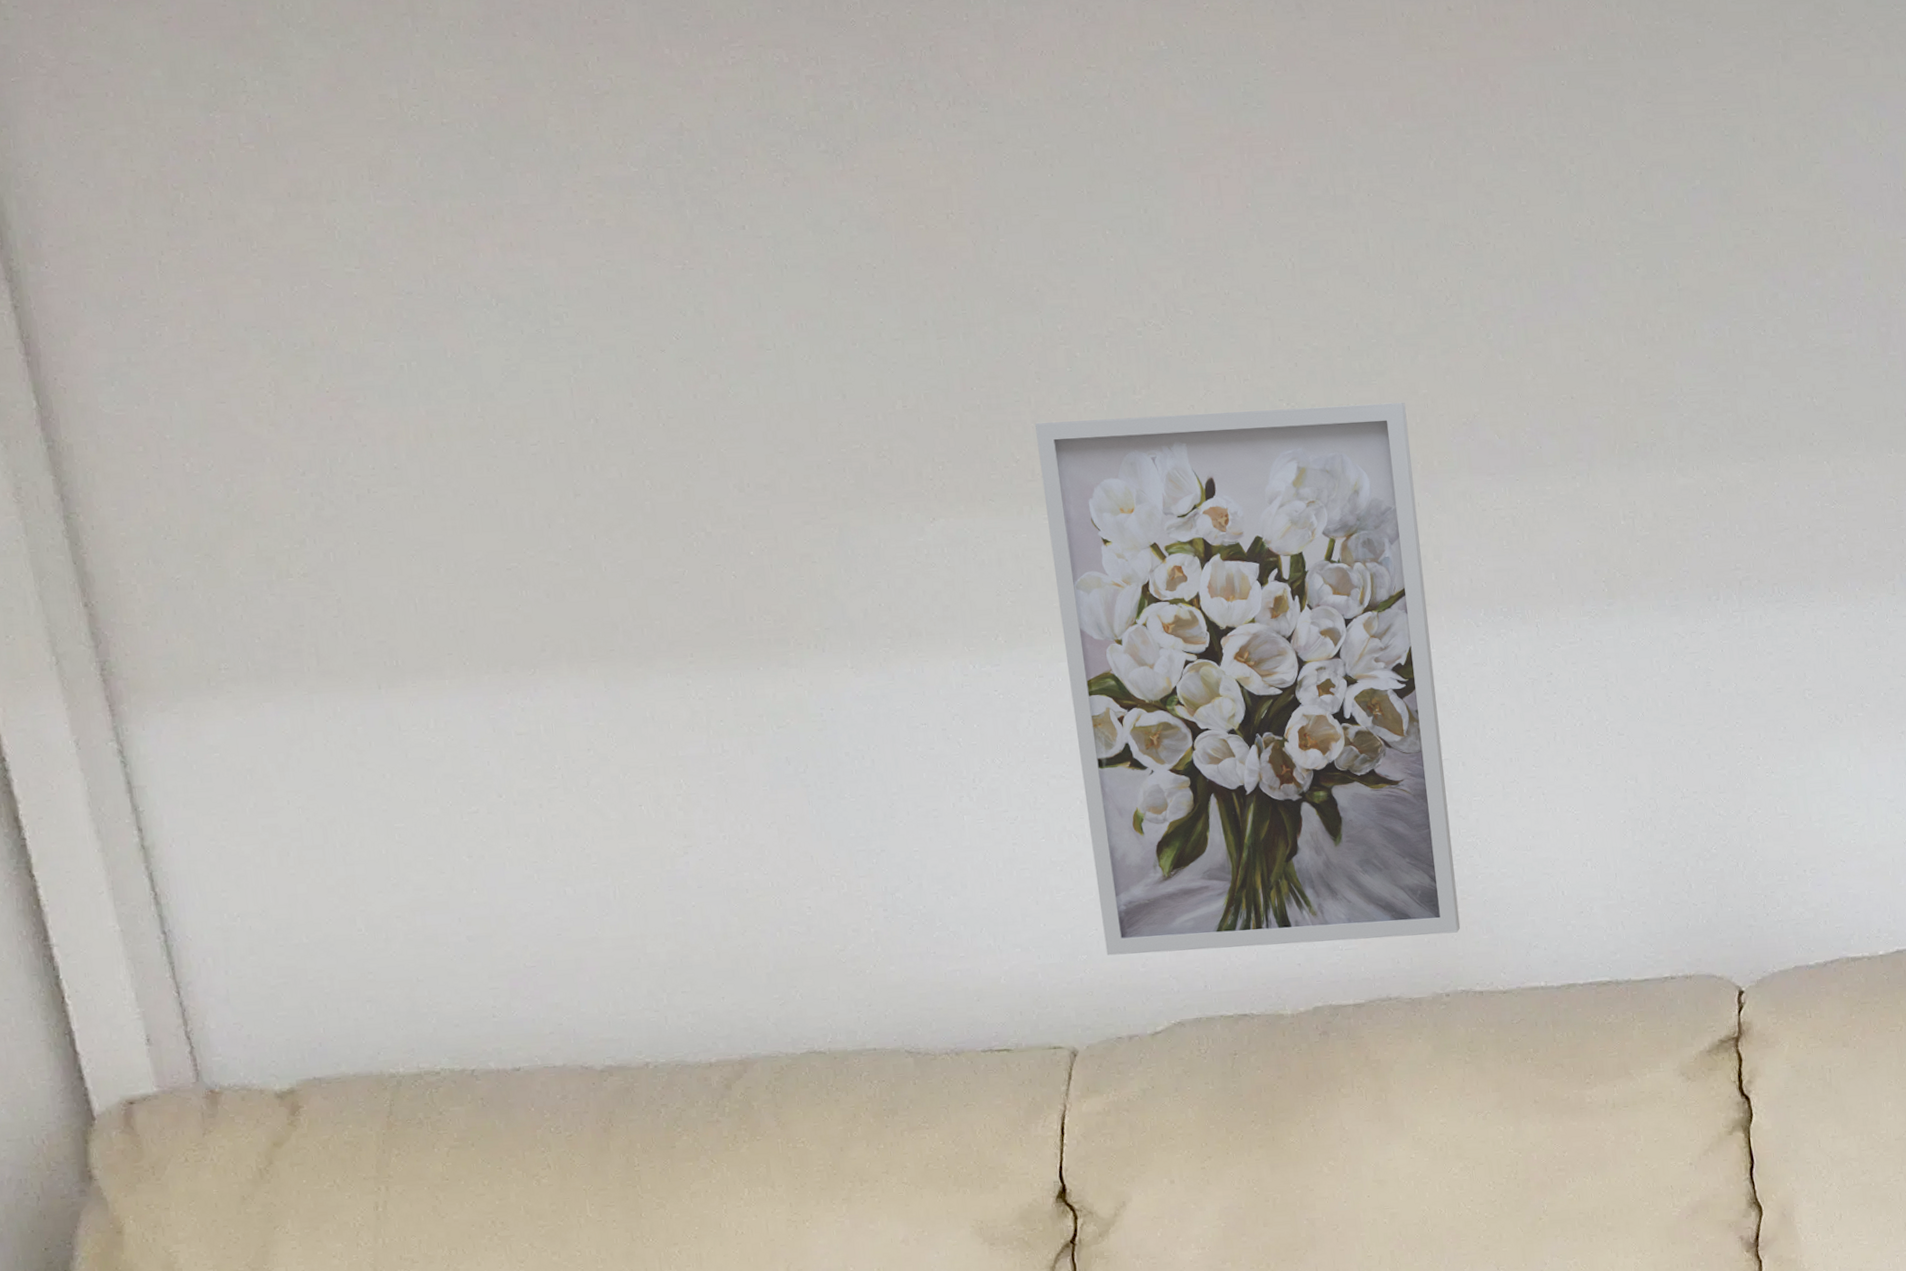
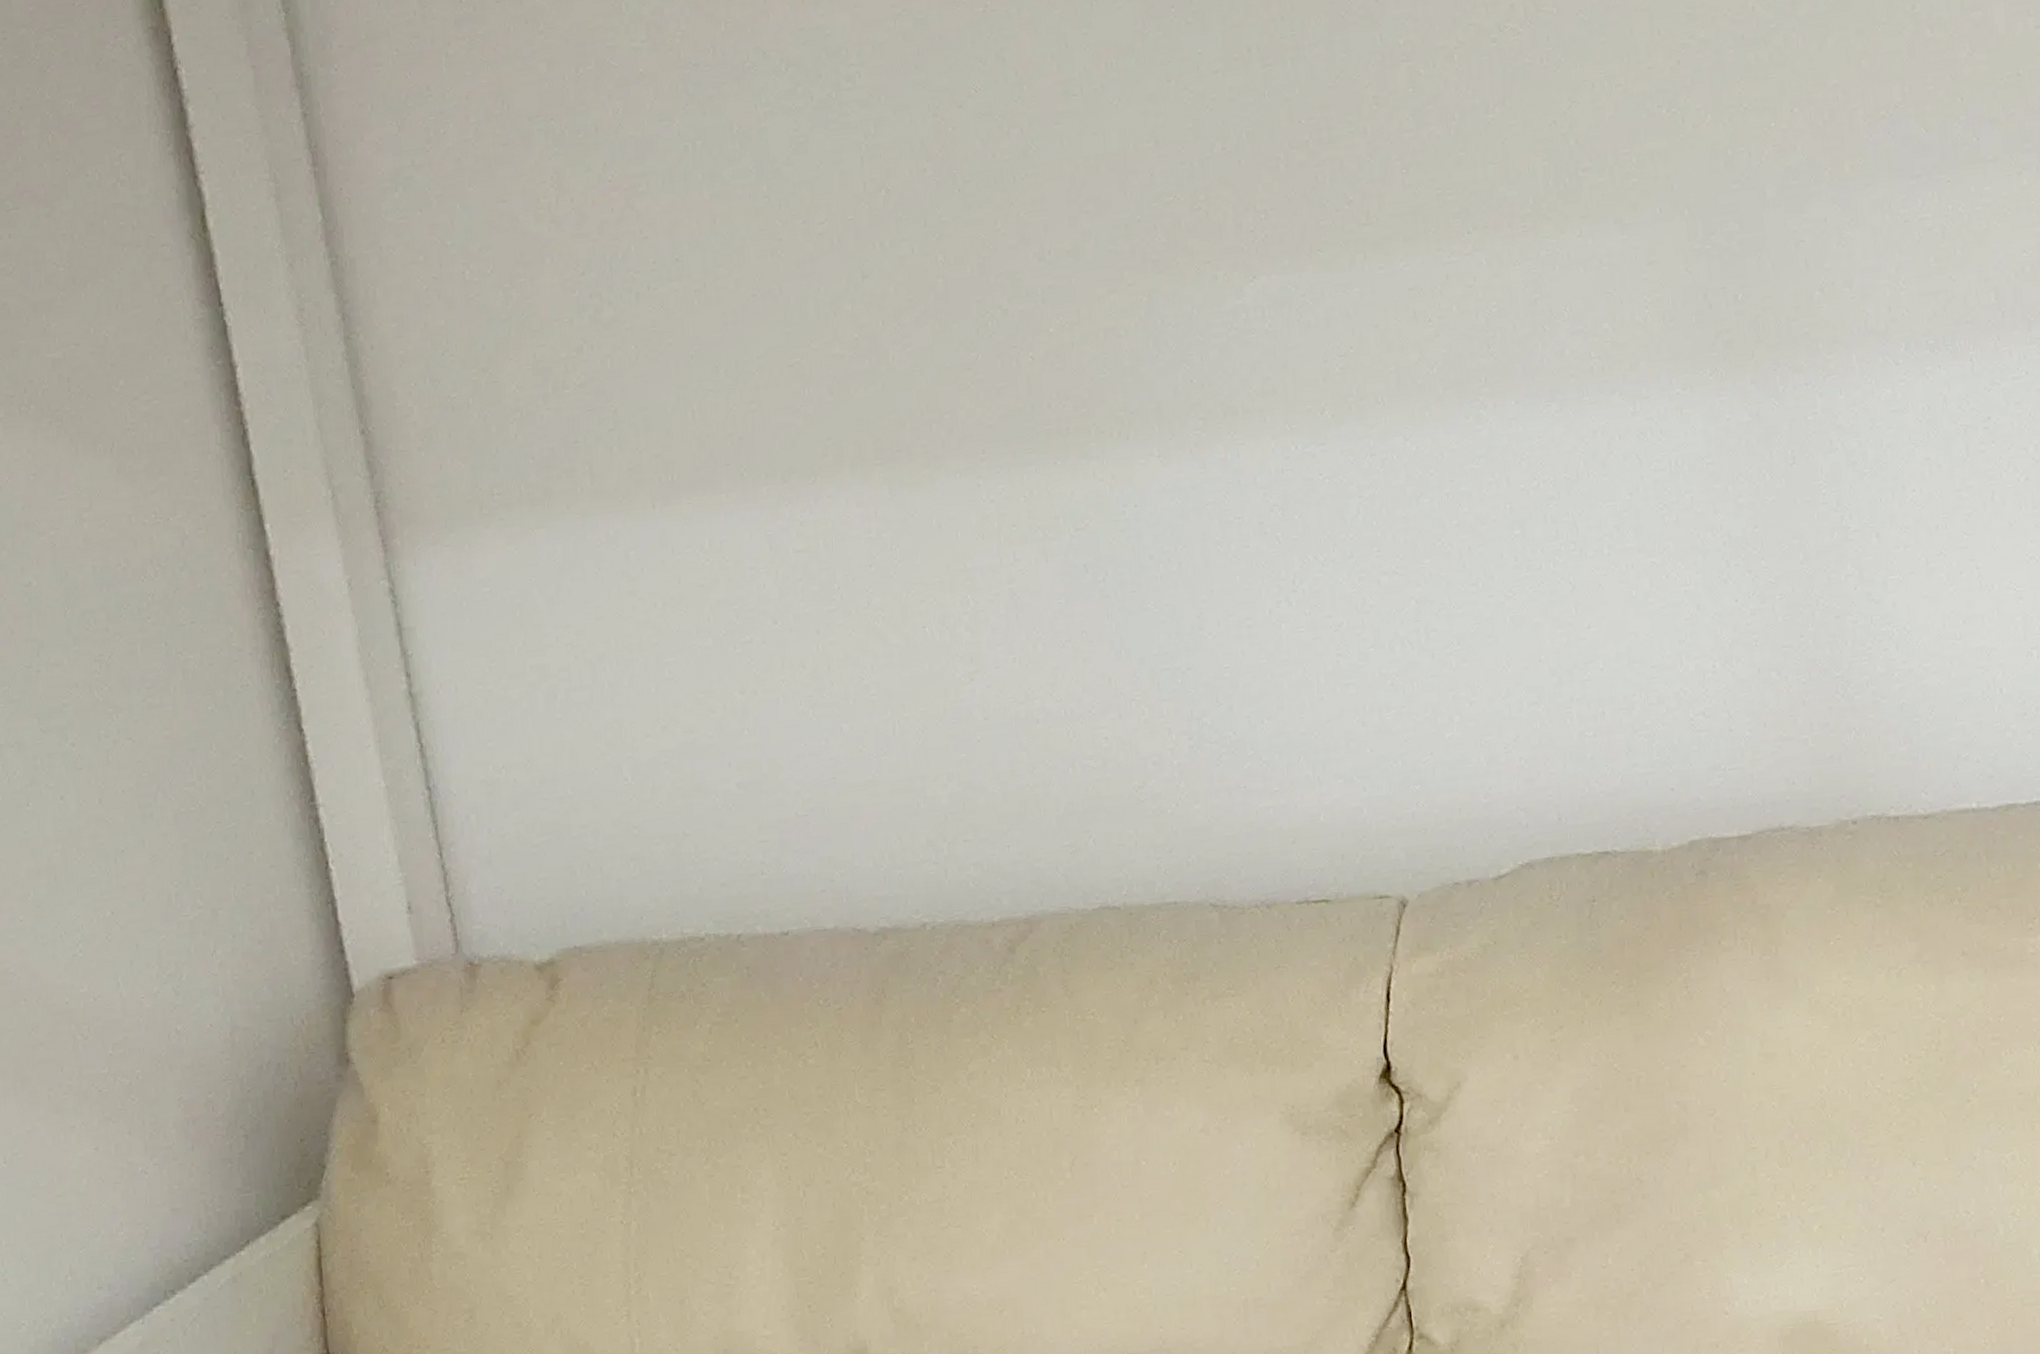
wall art: present [1035,402,1461,956] -> none [1371,97,1872,785]

